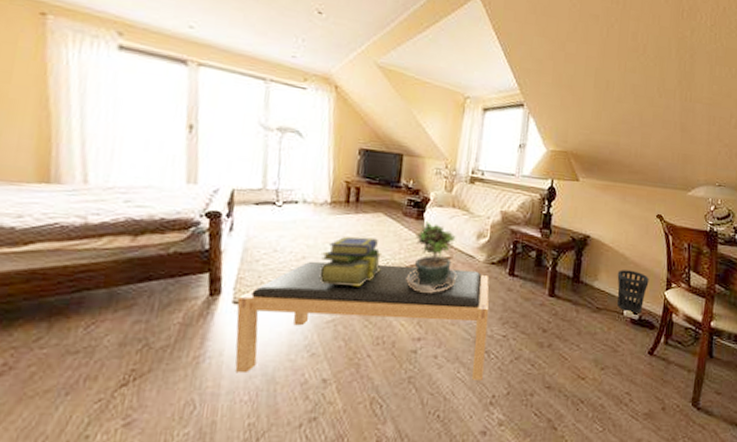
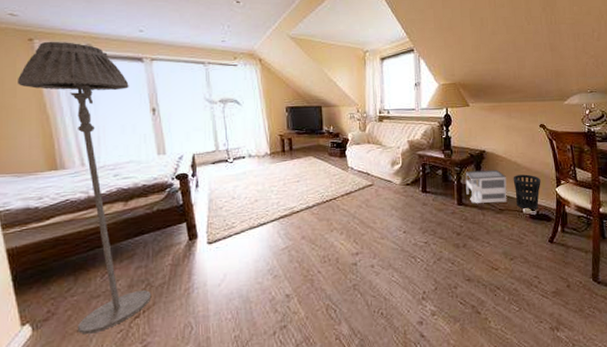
floor lamp: none [16,19,164,400] -> present [18,41,152,334]
bench: present [235,261,489,380] -> none [210,192,413,297]
stack of books: present [319,236,383,287] -> none [270,177,318,220]
potted plant: present [406,221,457,293] -> none [339,158,380,216]
architectural model: none [560,257,610,301] -> present [465,169,507,204]

